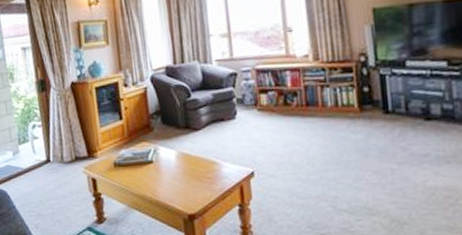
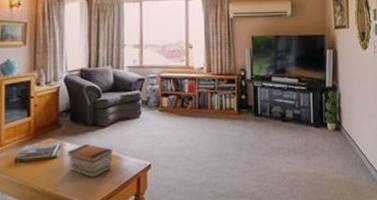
book stack: none [161,147,211,185] -> present [66,143,112,178]

